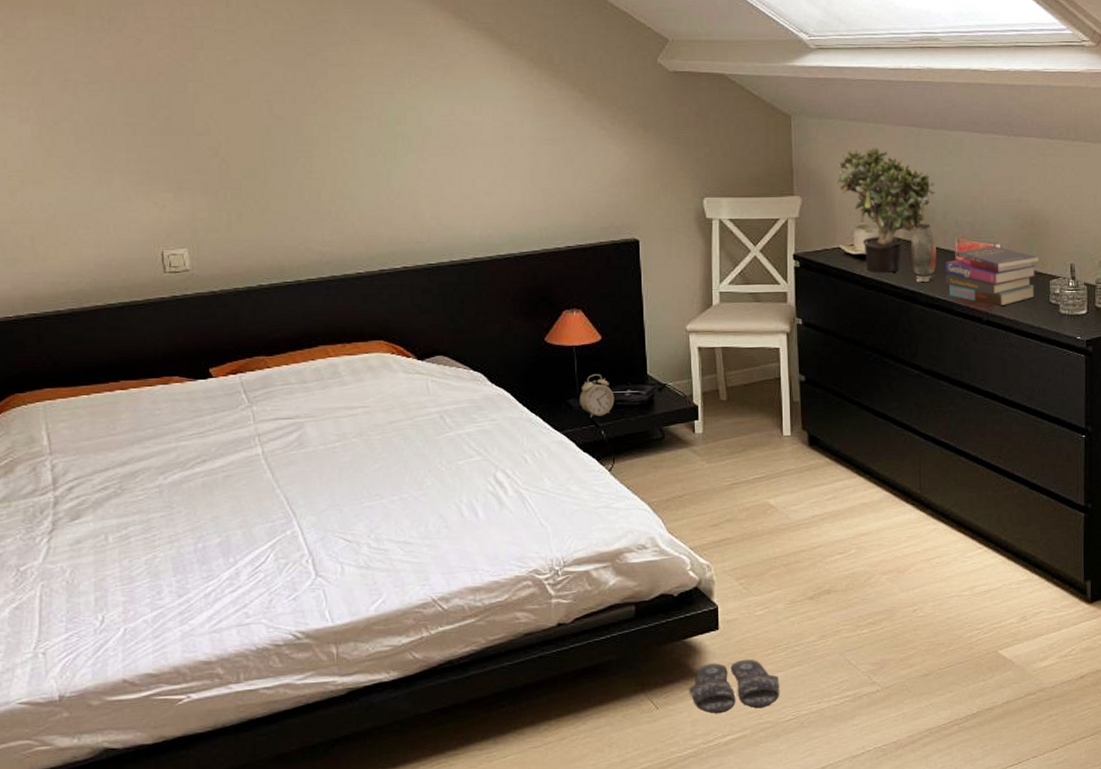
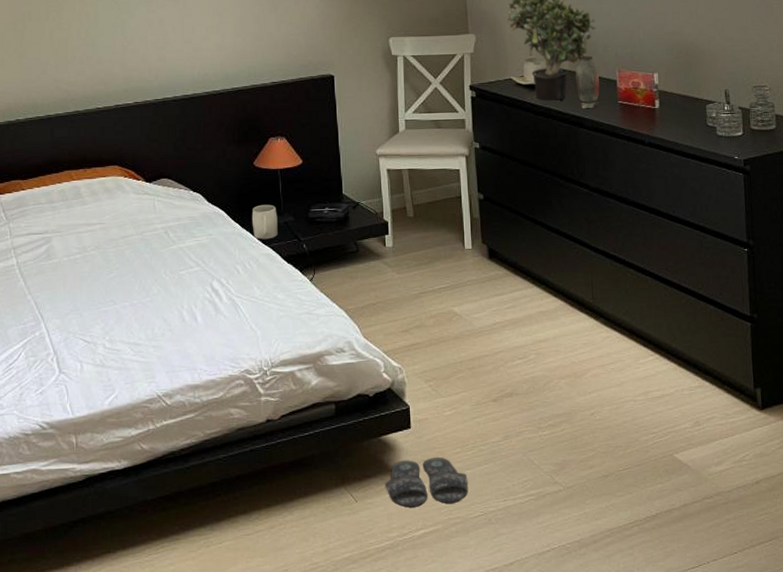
mug: none [542,386,572,426] -> present [251,204,278,240]
alarm clock: present [580,374,615,418] -> none [284,194,314,233]
books: present [945,245,1039,307] -> none [608,74,695,130]

